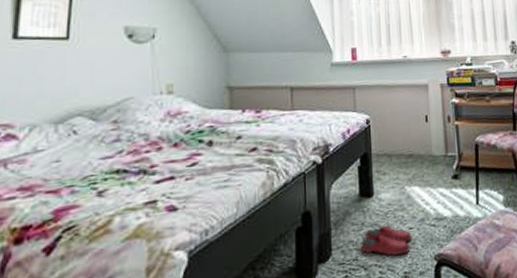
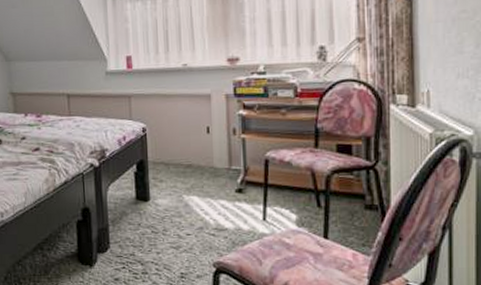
slippers: present [361,225,412,256] -> none [137,228,190,257]

